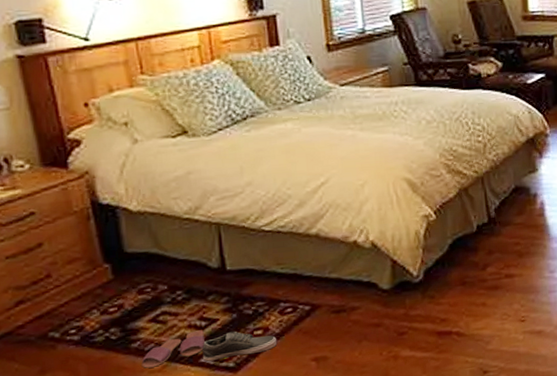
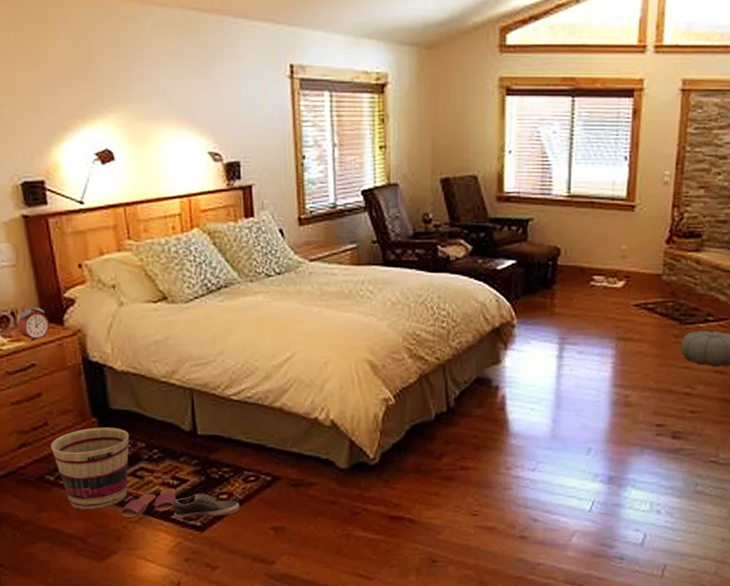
alarm clock: none [11,145,52,187] -> present [17,302,50,340]
basket: none [54,272,149,366] -> present [50,427,129,511]

